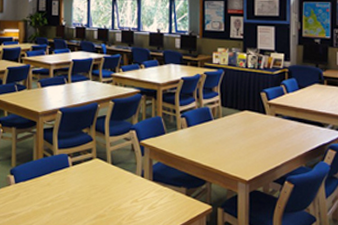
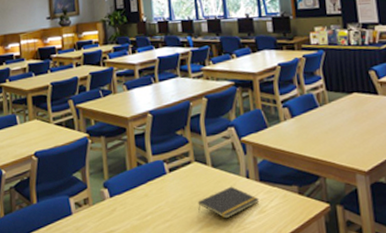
notepad: none [95,183,151,212] -> present [198,186,260,219]

